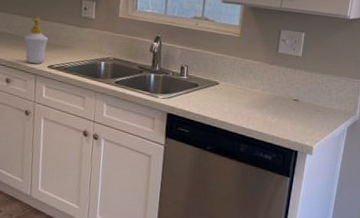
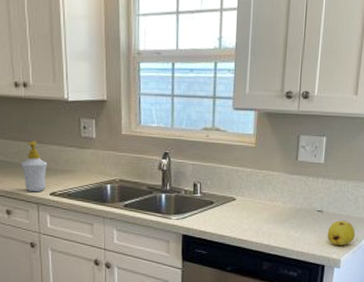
fruit: none [301,110,328,134] -> present [327,220,355,245]

